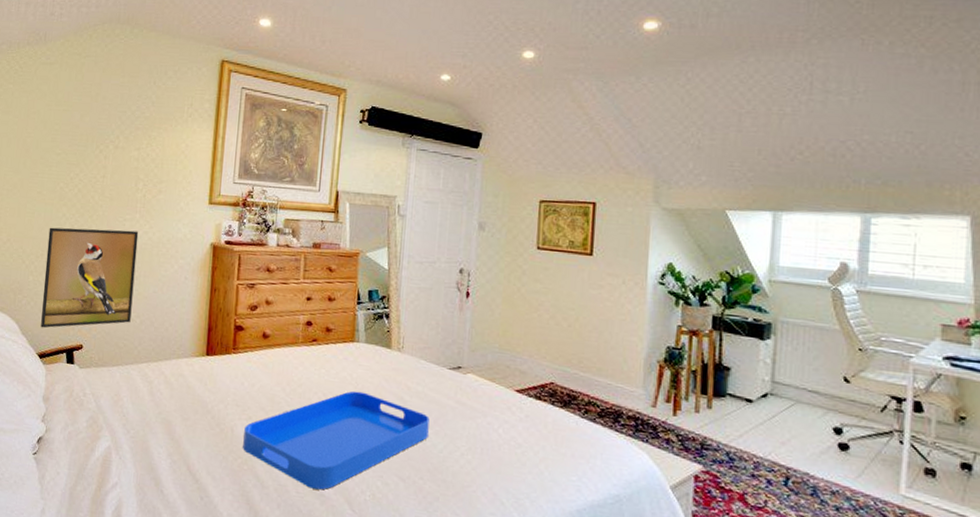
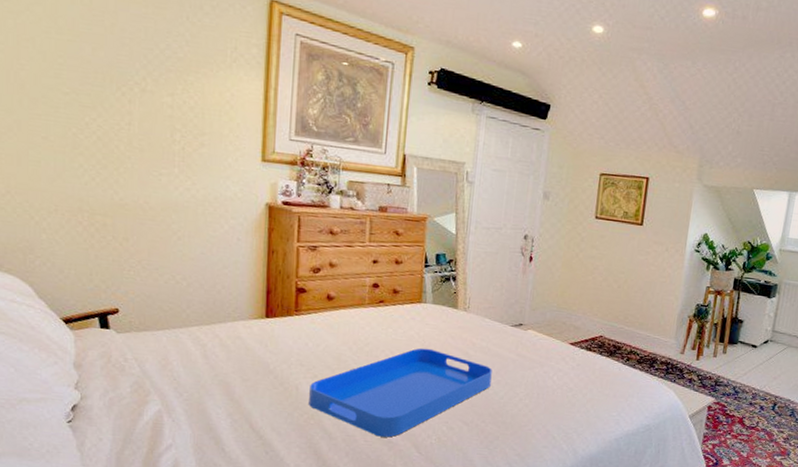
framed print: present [41,227,139,328] -> none [61,179,179,292]

